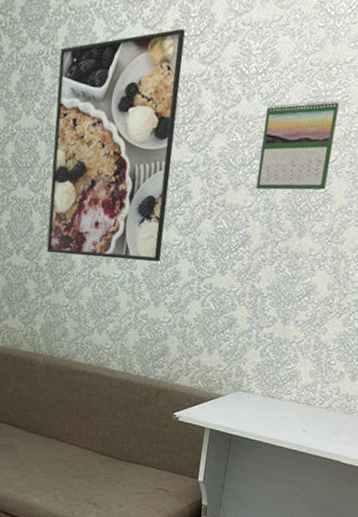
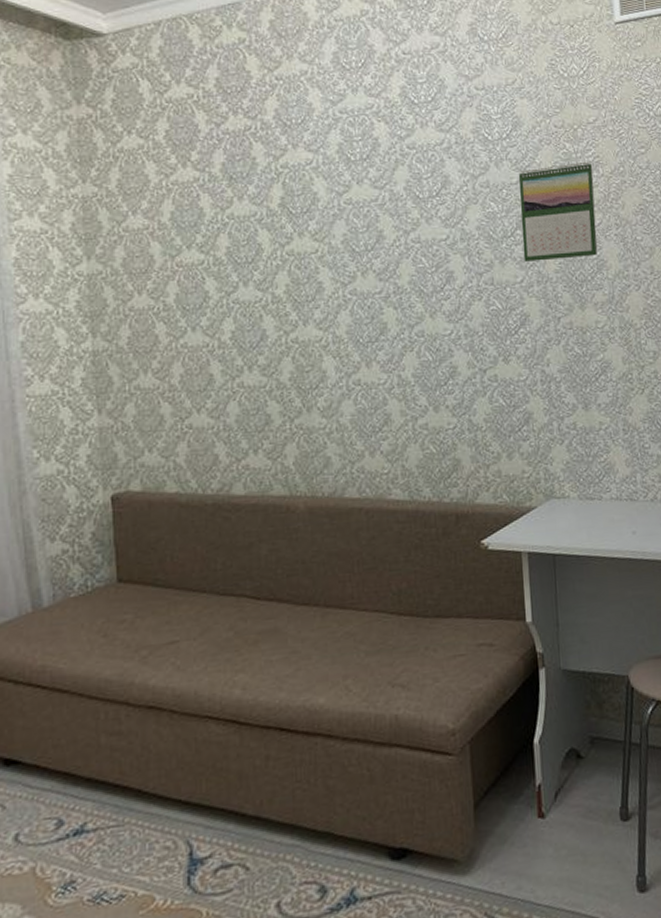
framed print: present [46,28,185,262] -> none [272,95,432,364]

